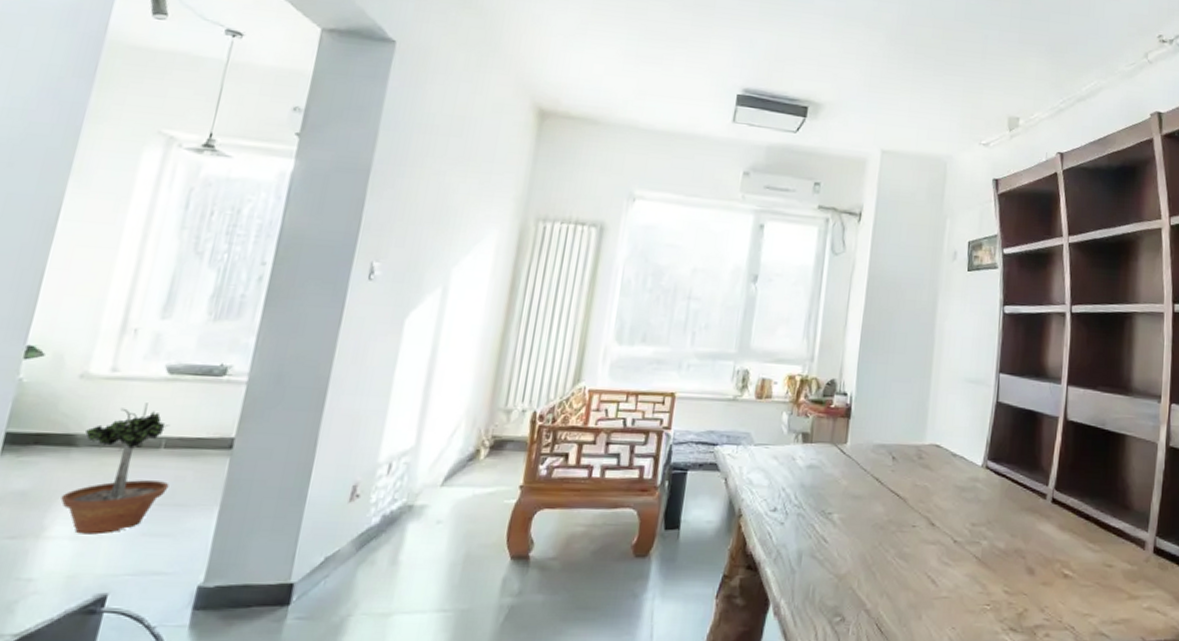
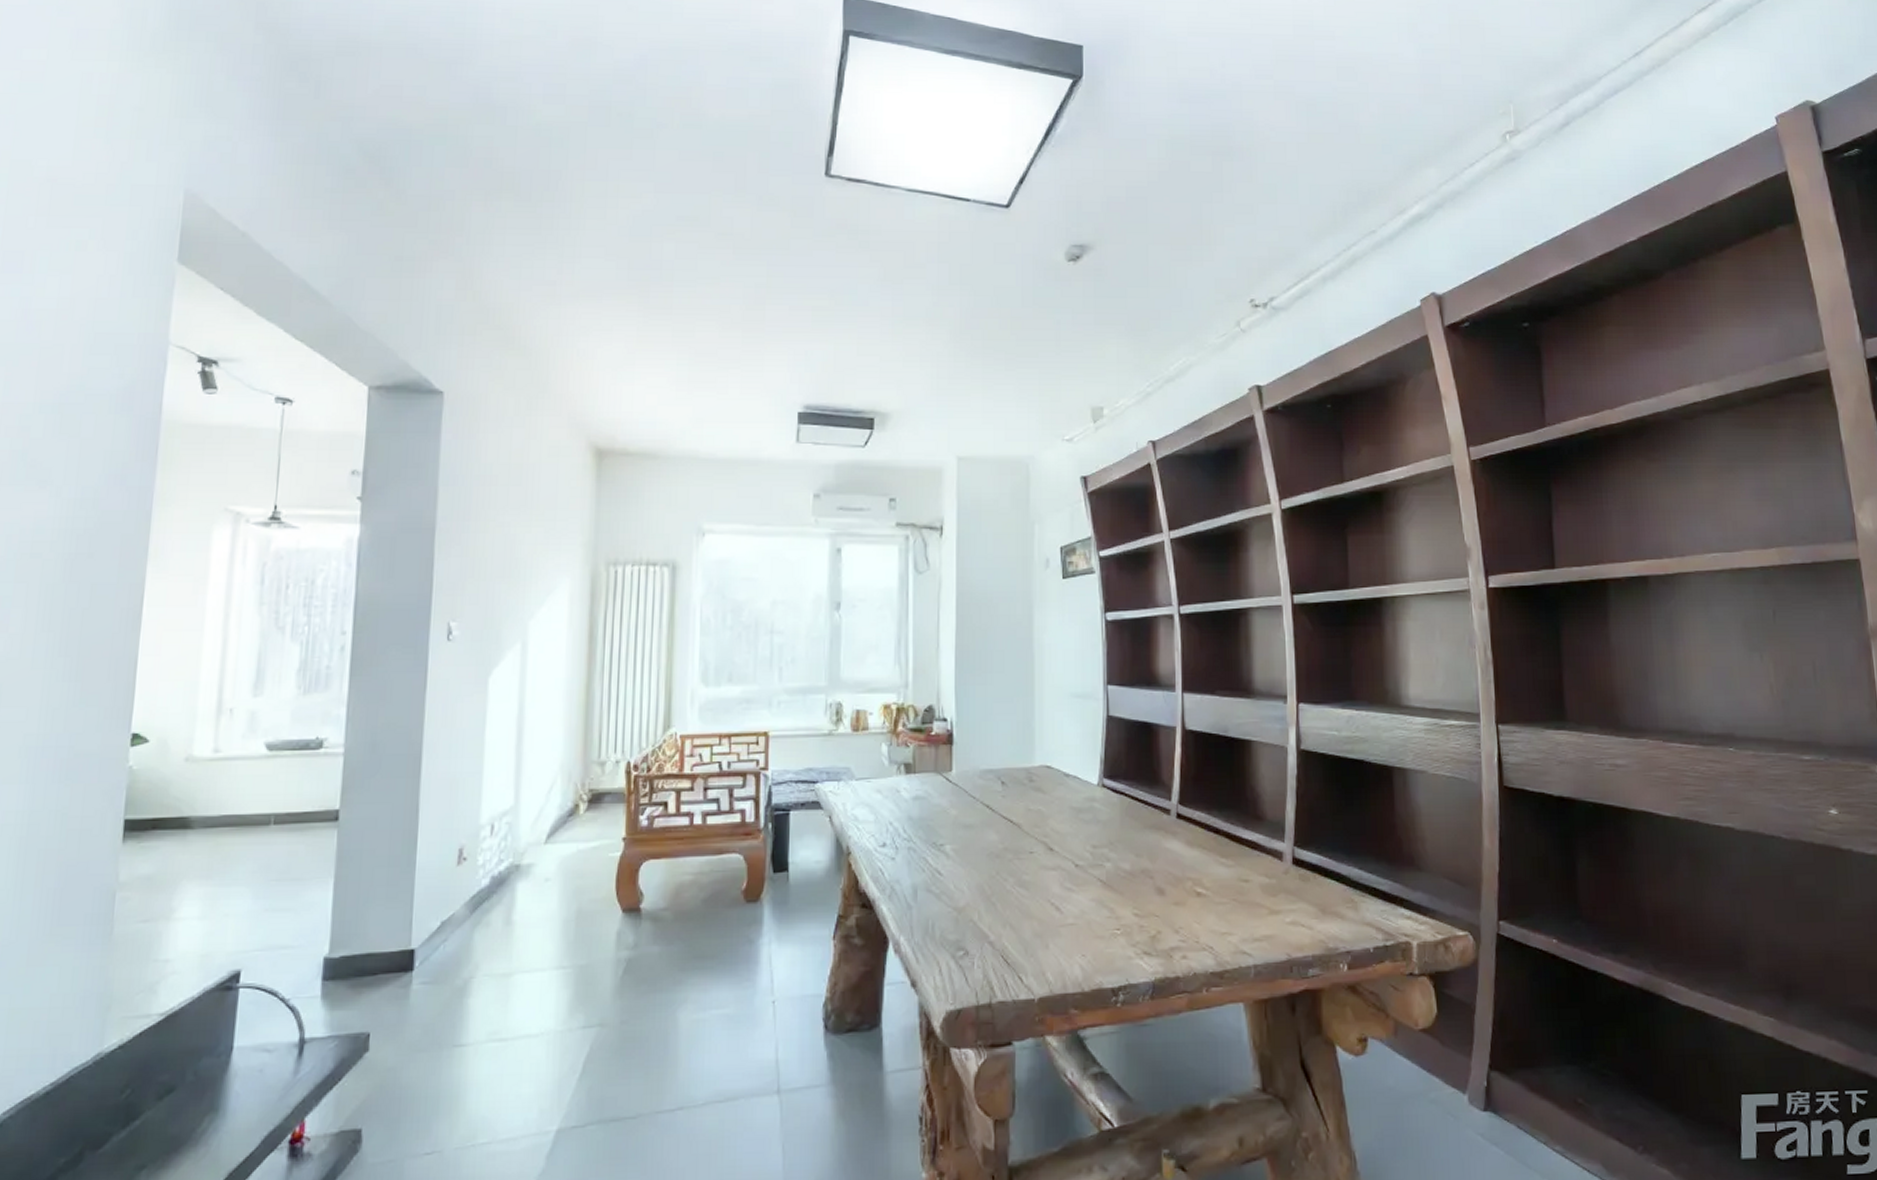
potted tree: present [61,403,170,535] -> none [184,781,284,914]

